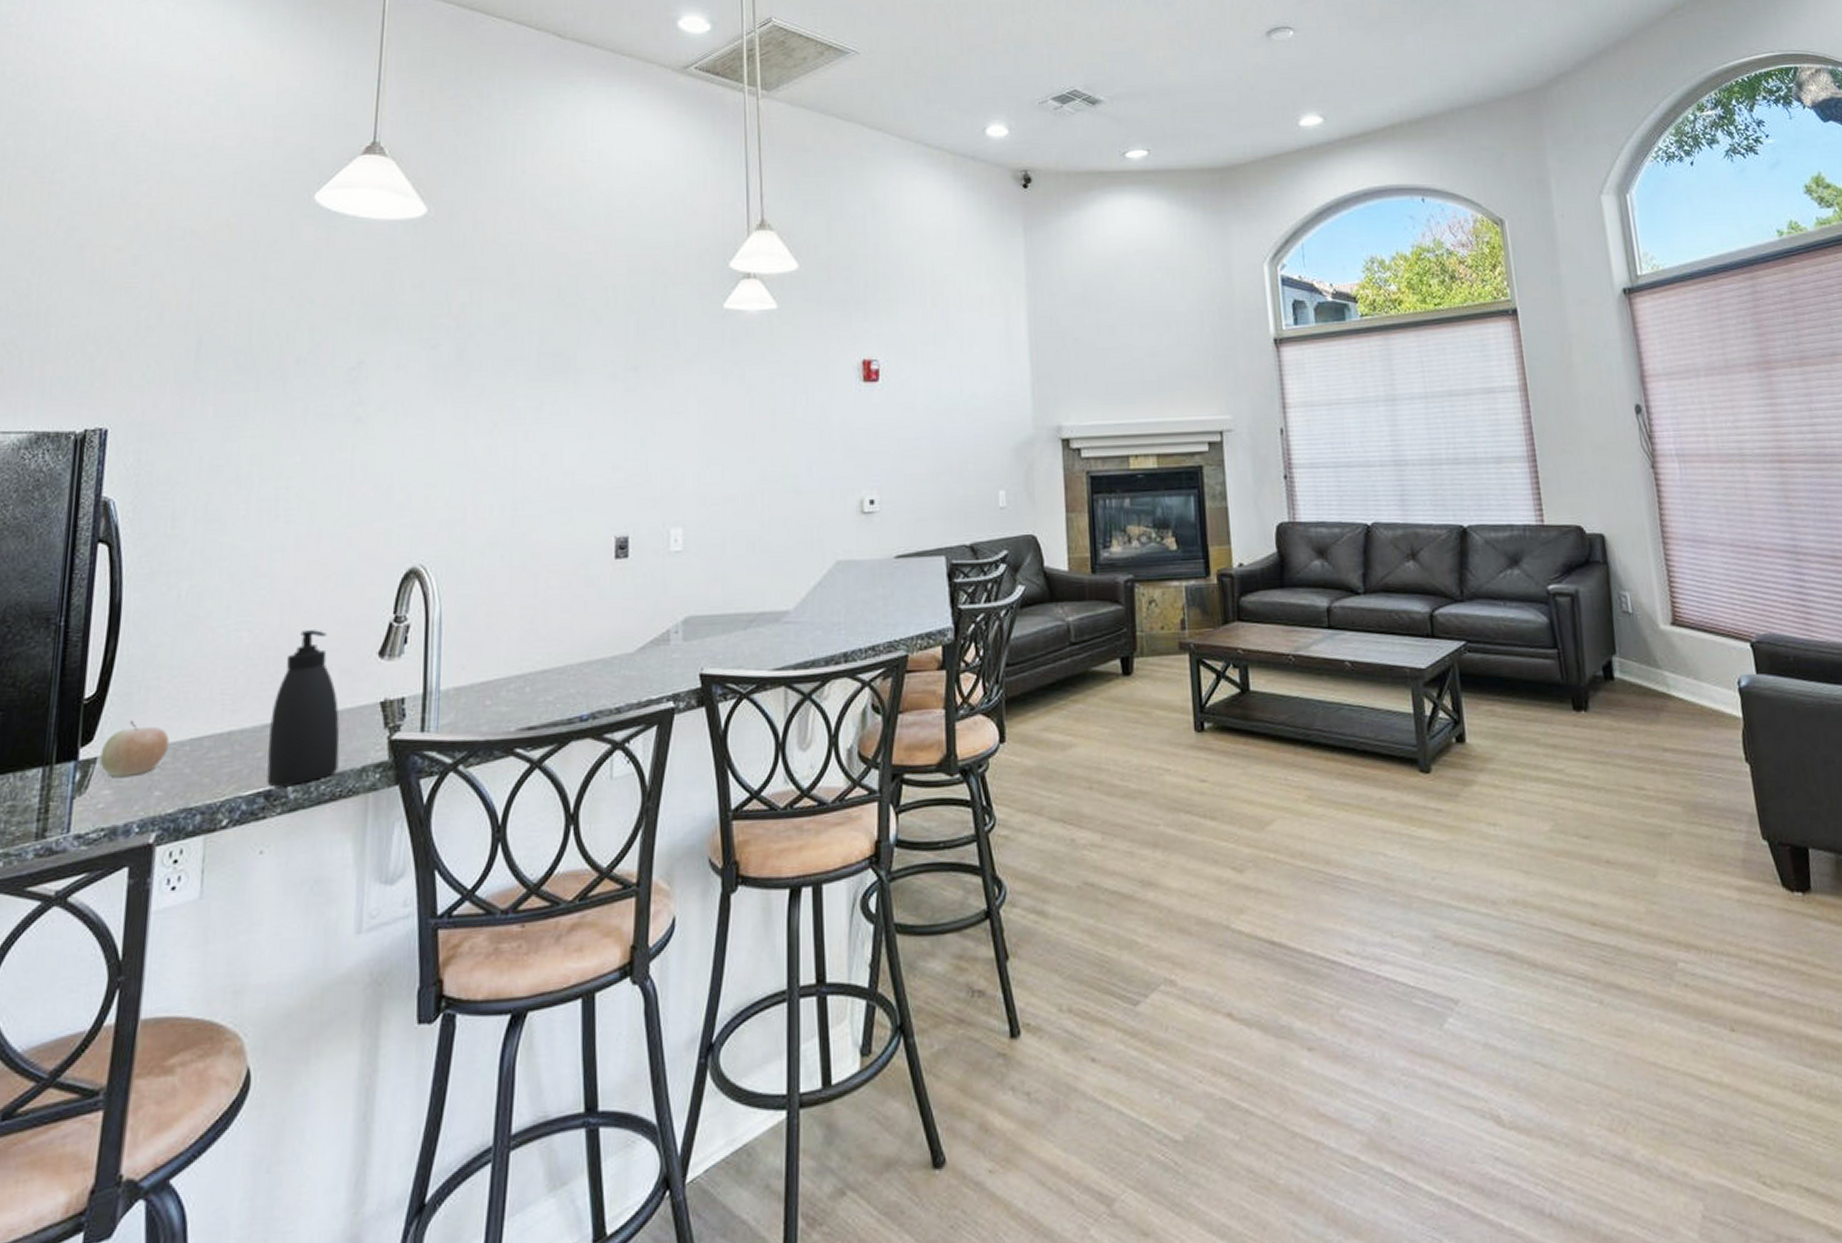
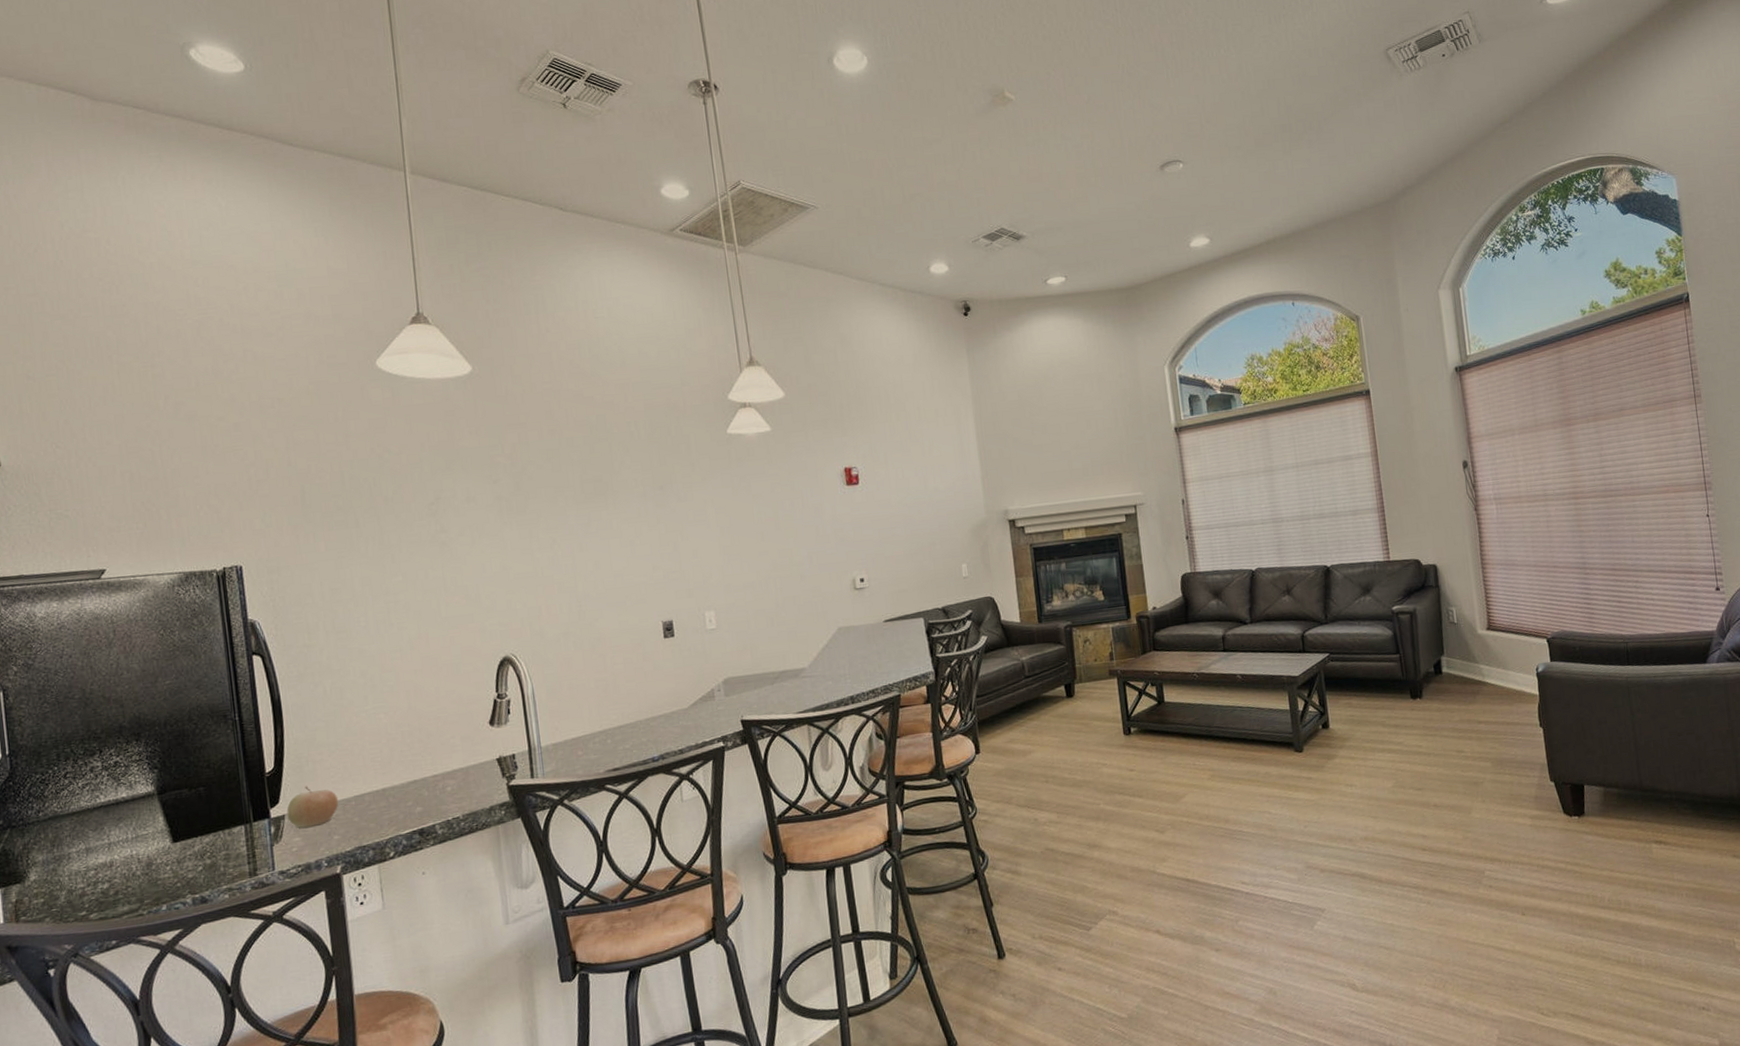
soap dispenser: present [266,630,340,786] -> none [413,709,472,826]

